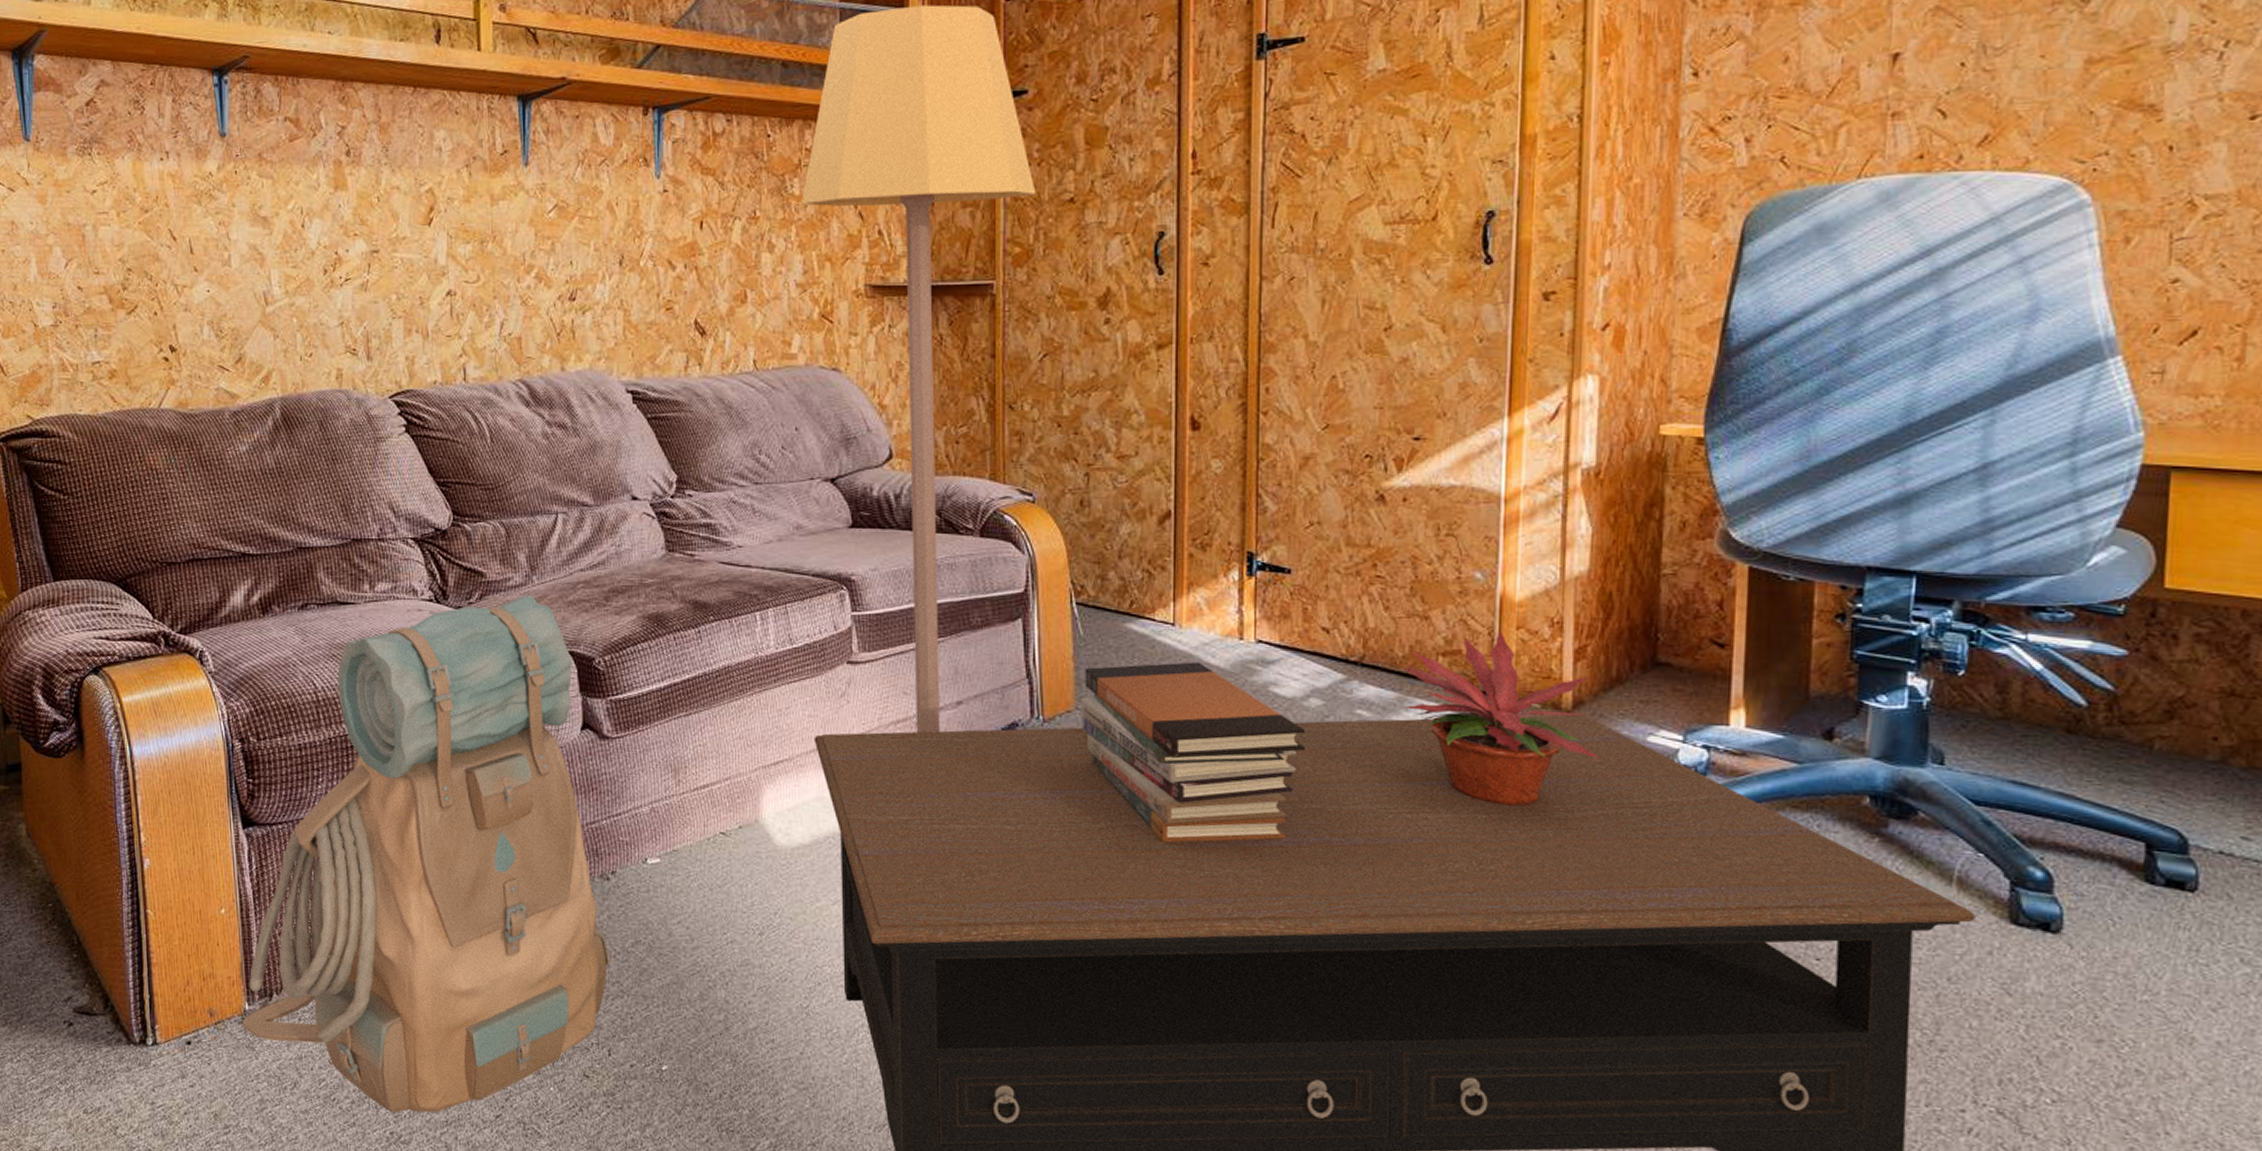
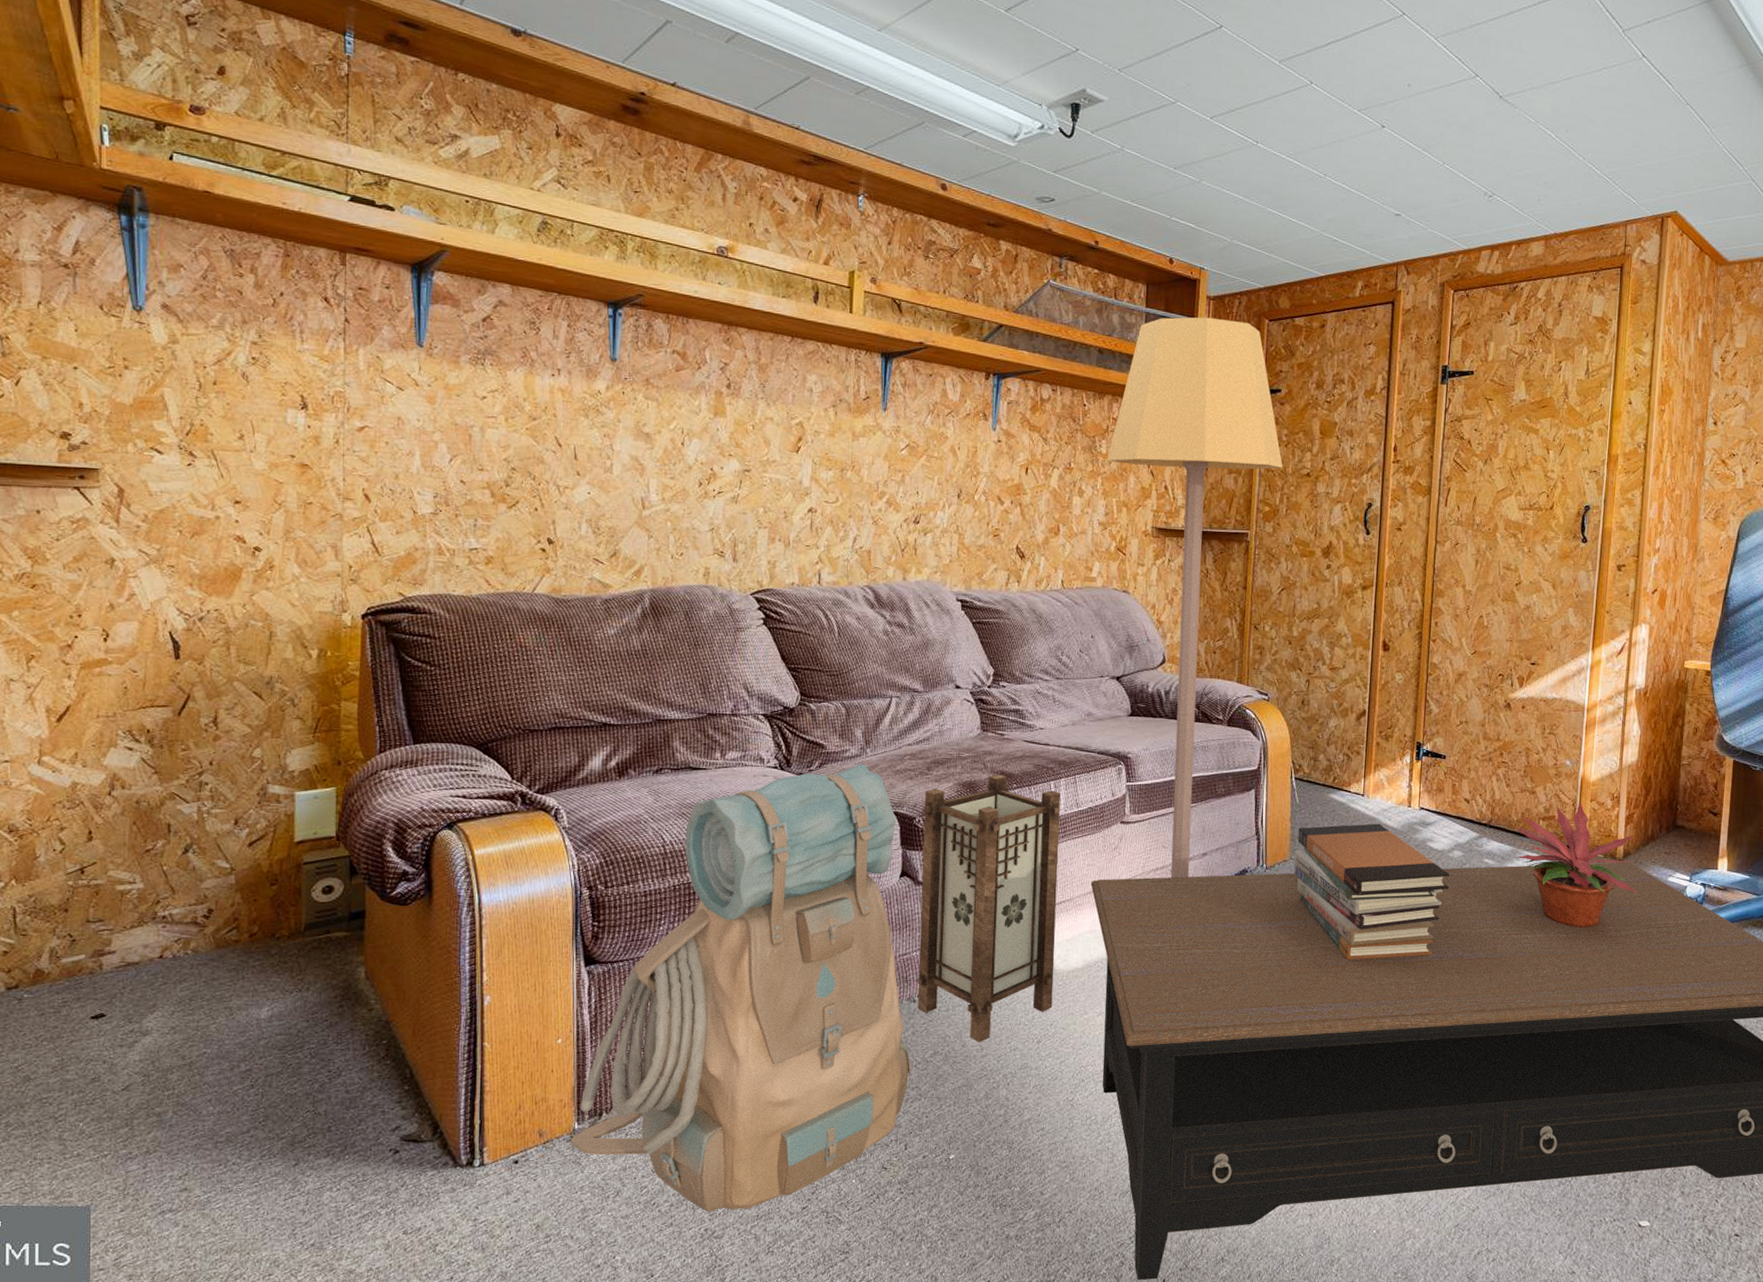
lantern: none [603,604,775,931] -> present [917,774,1061,1042]

